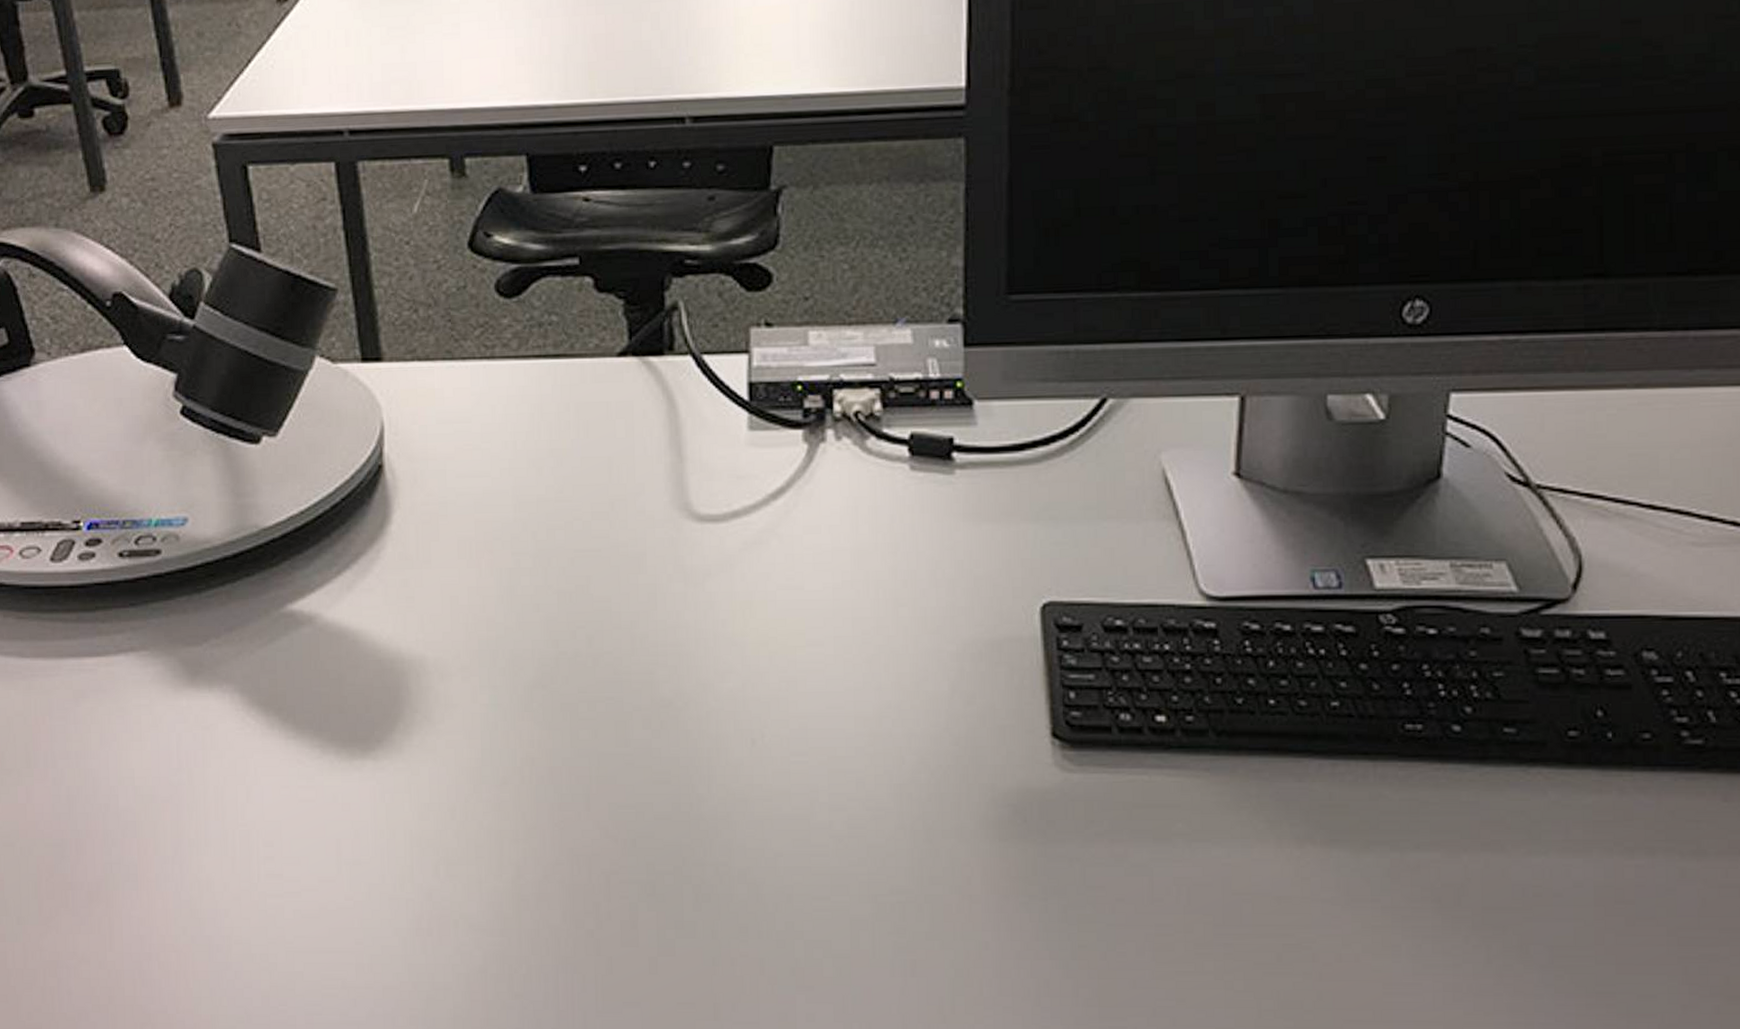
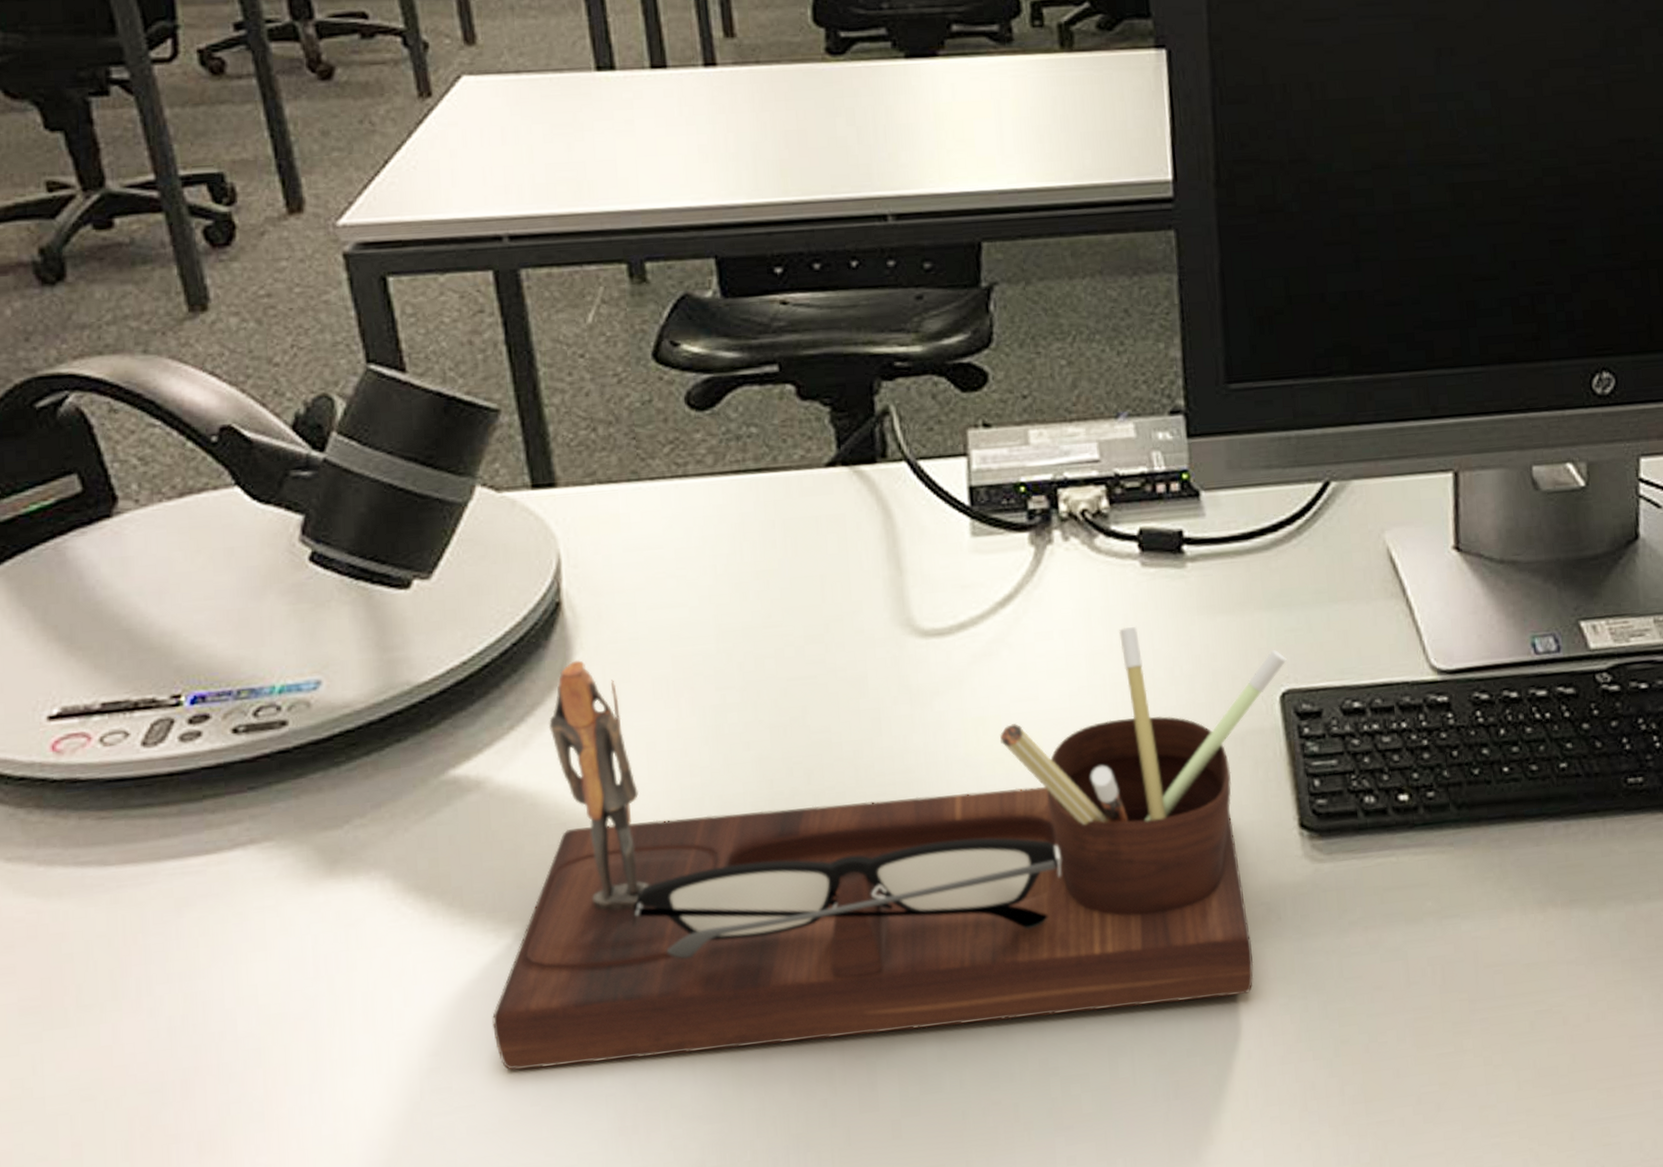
desk organizer: none [316,518,1050,889] -> present [492,627,1287,1070]

